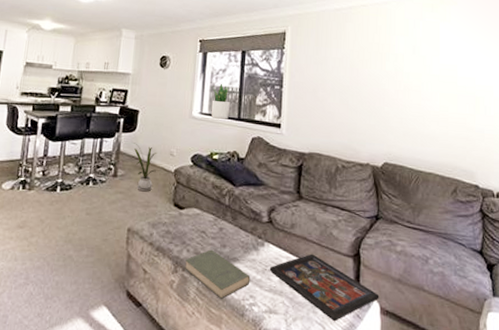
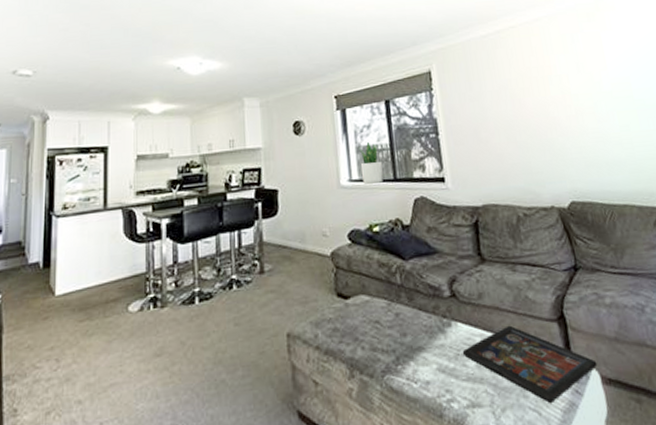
house plant: present [134,143,158,192] -> none [278,228,309,286]
book: present [185,249,251,299] -> none [362,341,443,401]

